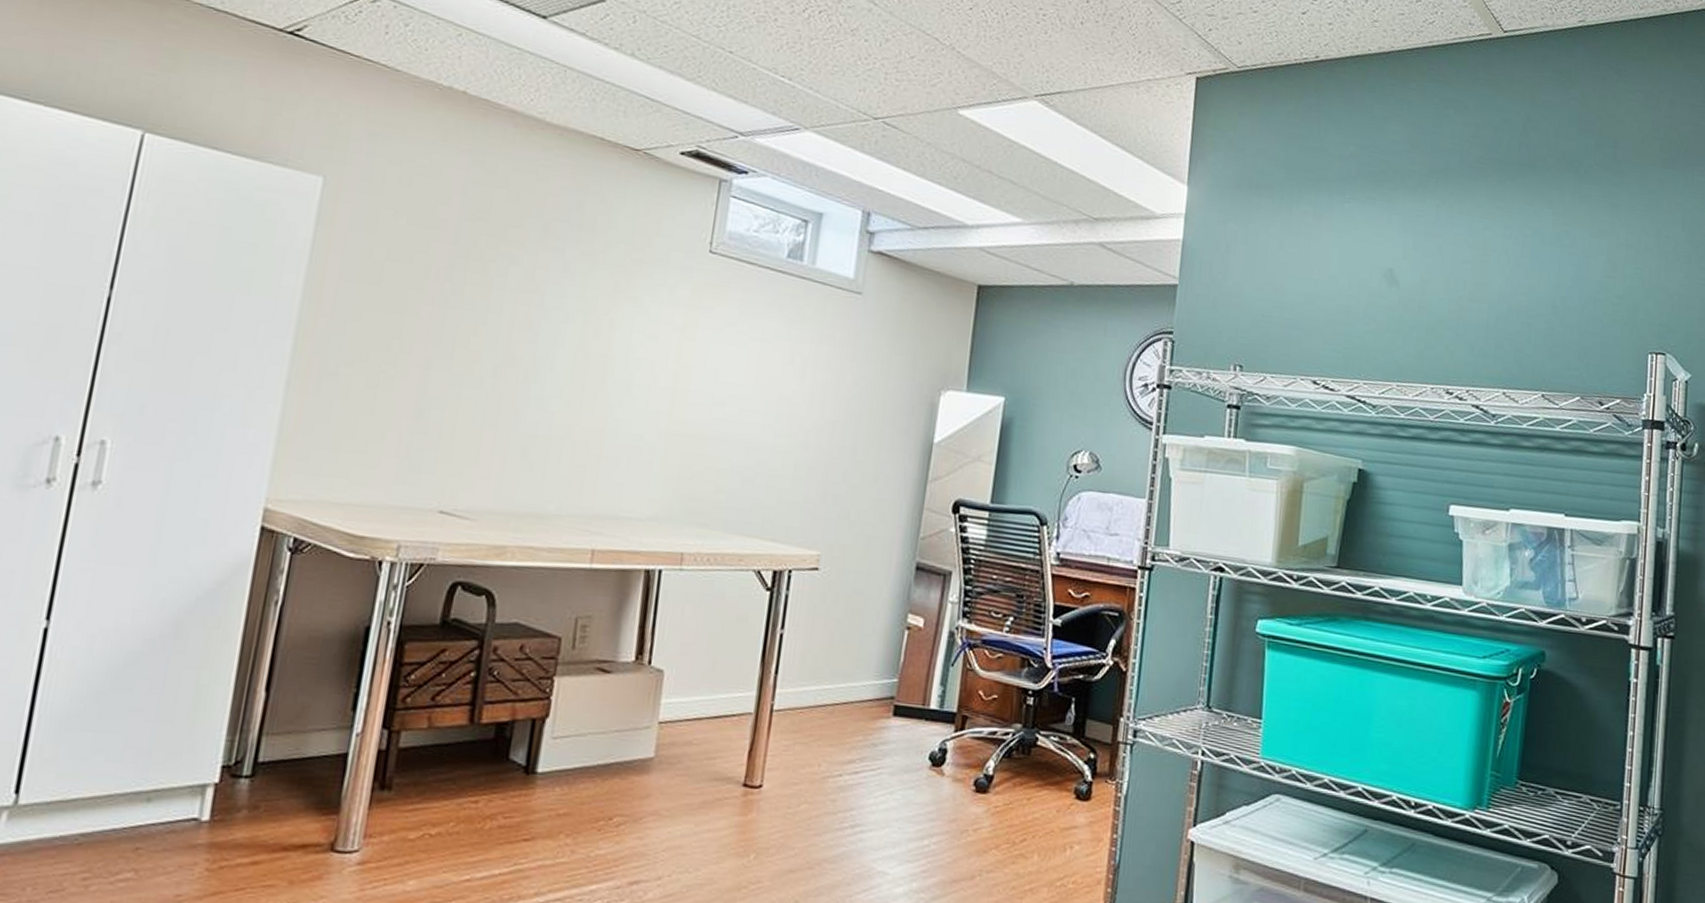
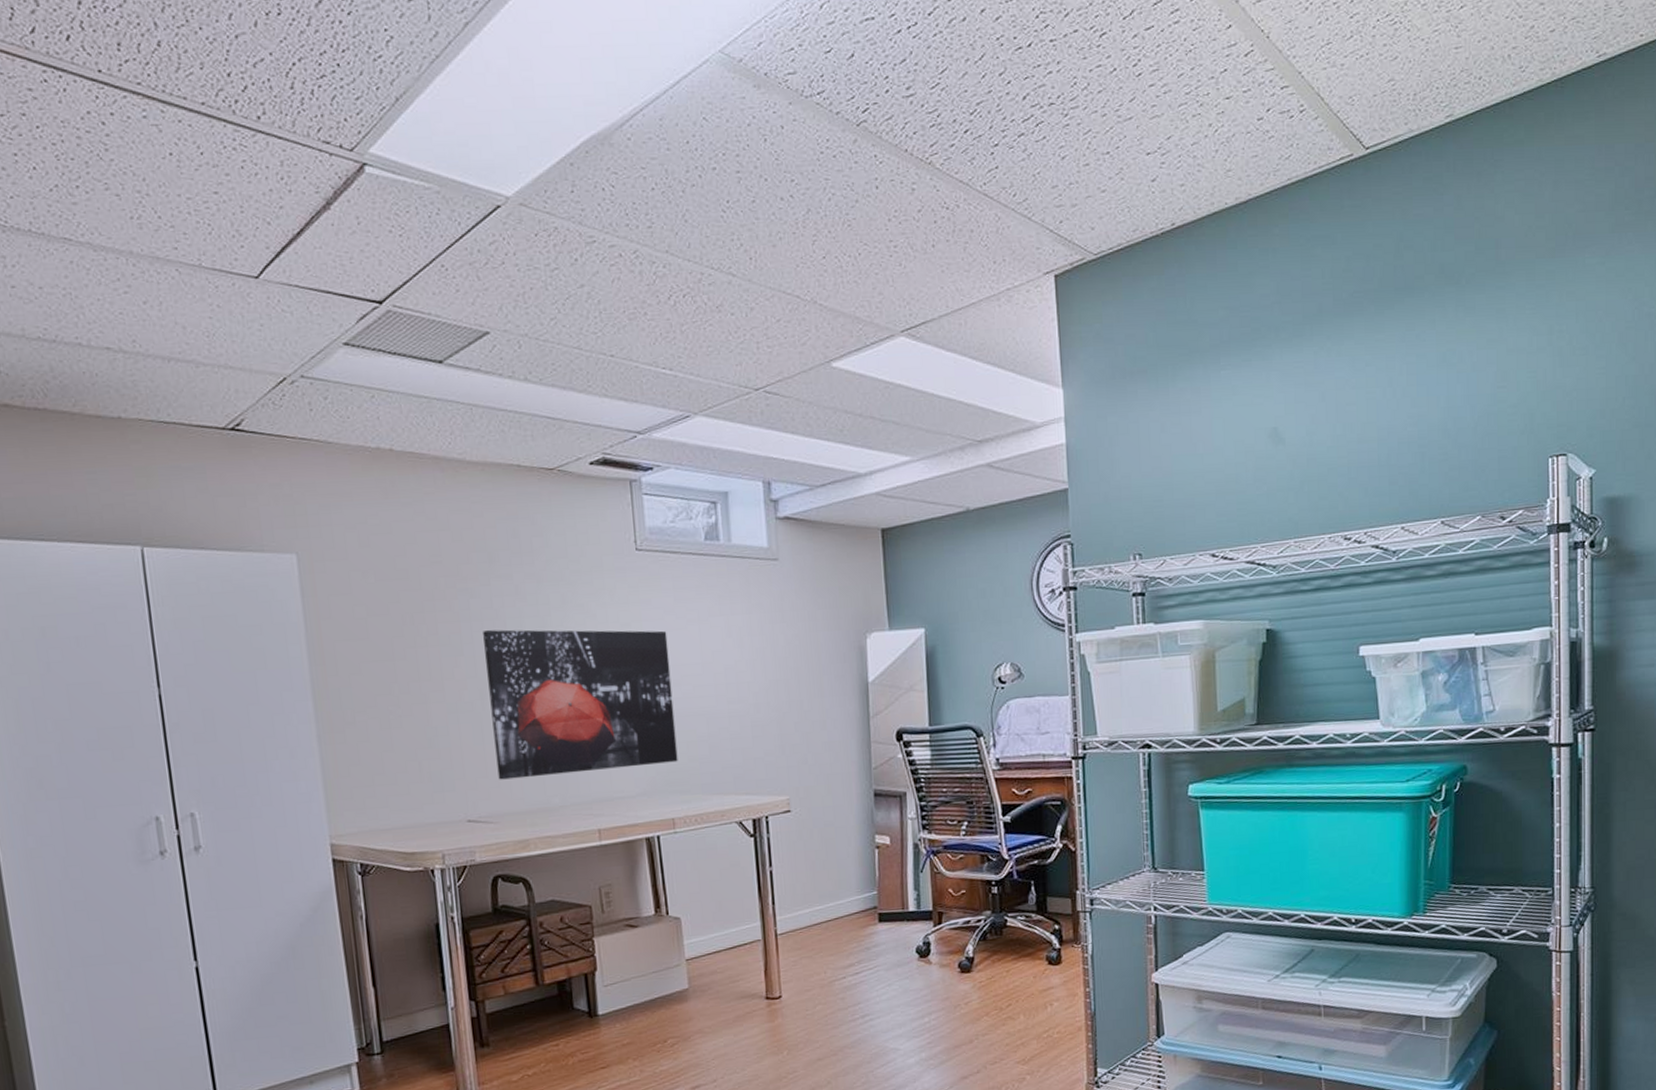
wall art: none [489,303,723,490] -> present [483,629,678,780]

